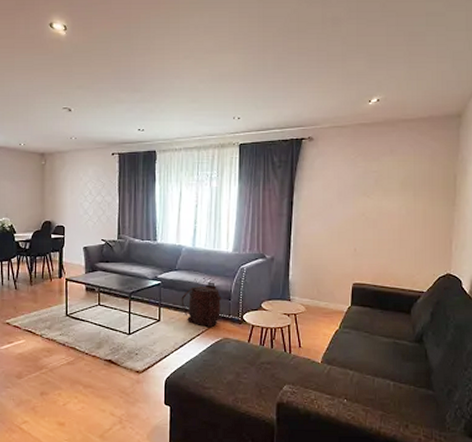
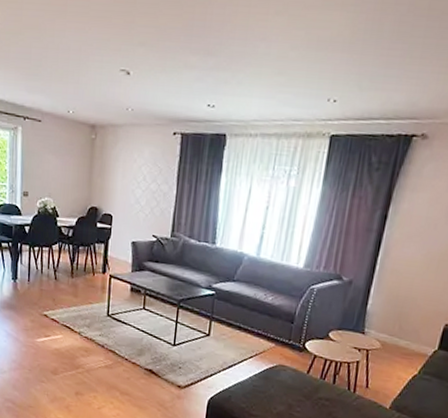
backpack: present [181,282,222,328] -> none [235,299,284,352]

